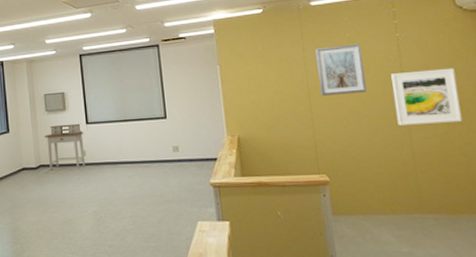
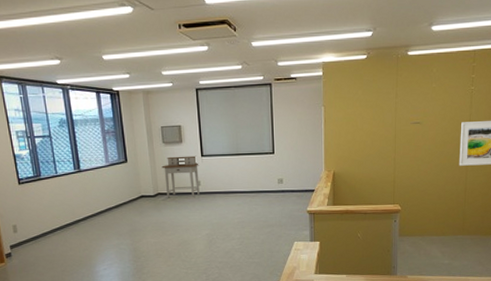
picture frame: present [315,43,368,96] -> none [404,94,442,139]

